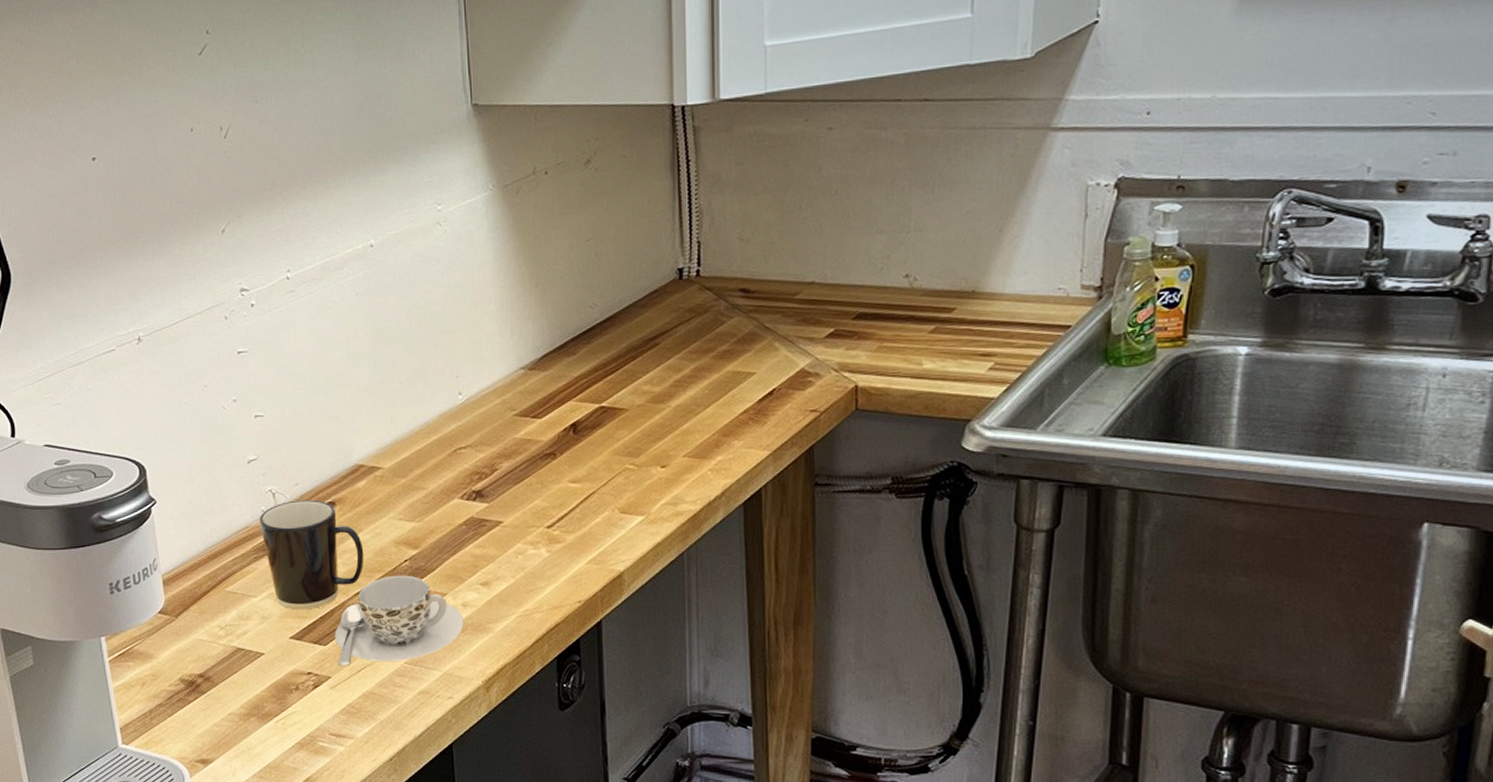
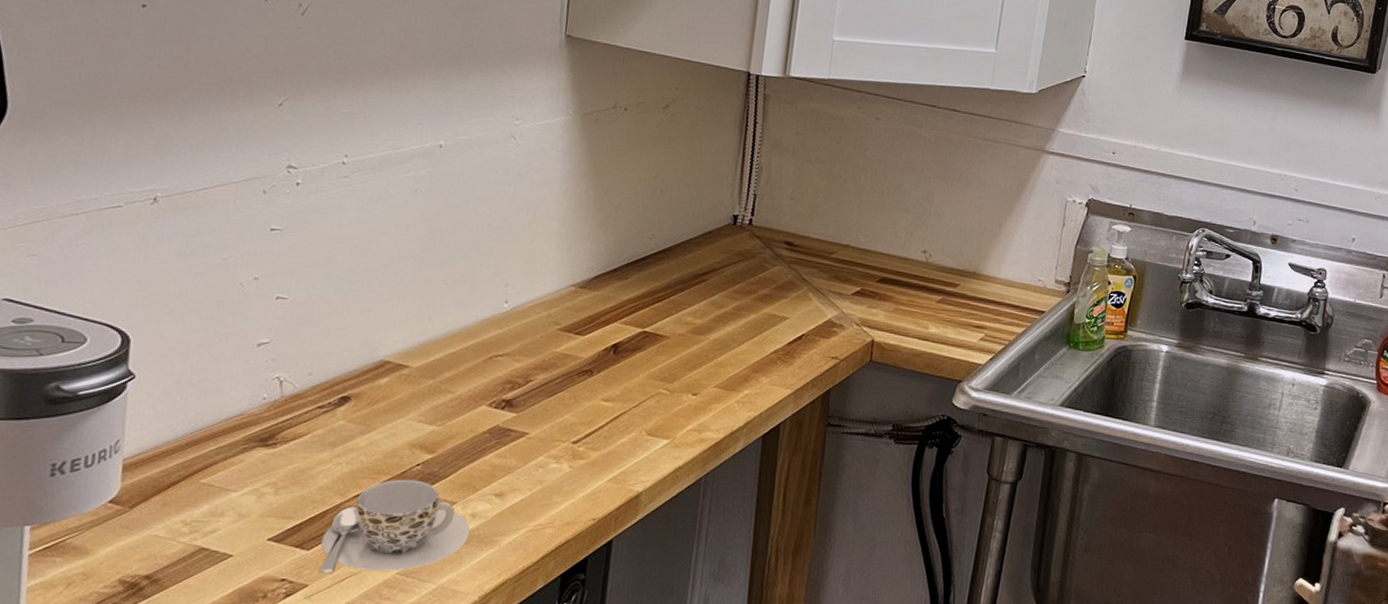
mug: present [258,499,364,610] -> none [257,390,374,510]

